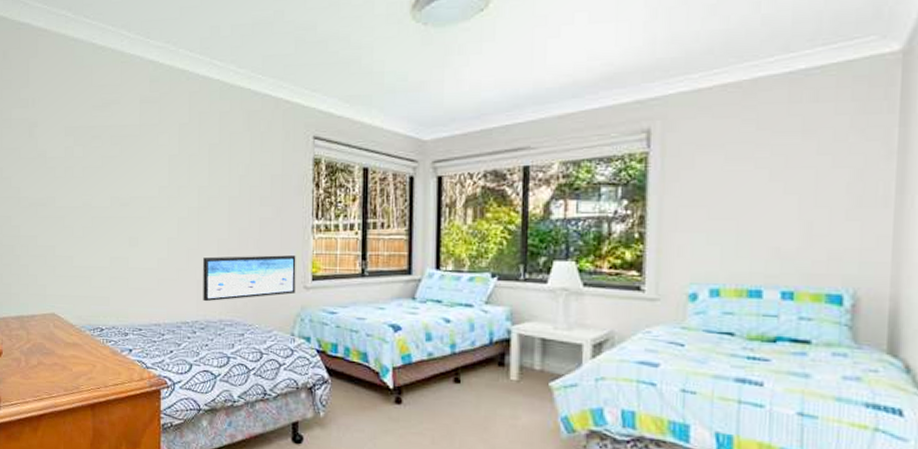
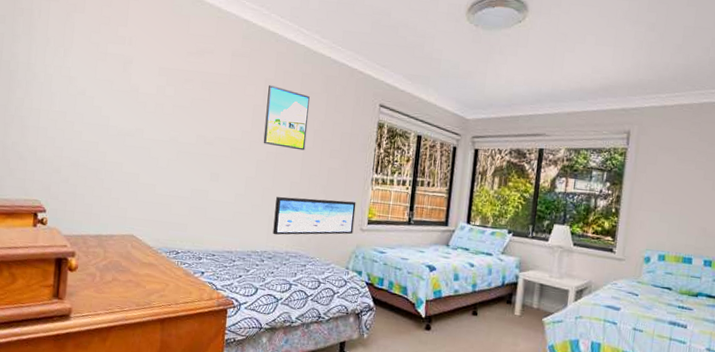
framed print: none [183,130,232,201] -> present [263,85,310,151]

